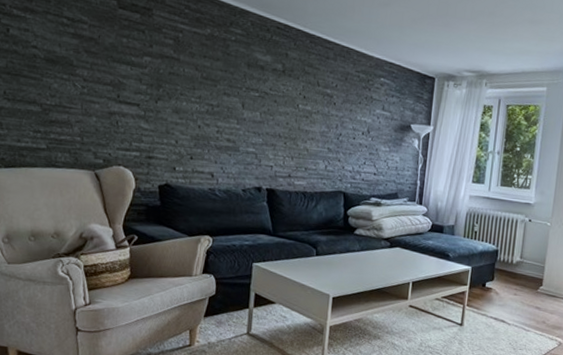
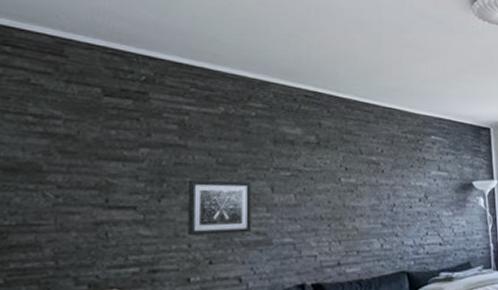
wall art: none [176,88,228,138] -> present [188,179,252,236]

